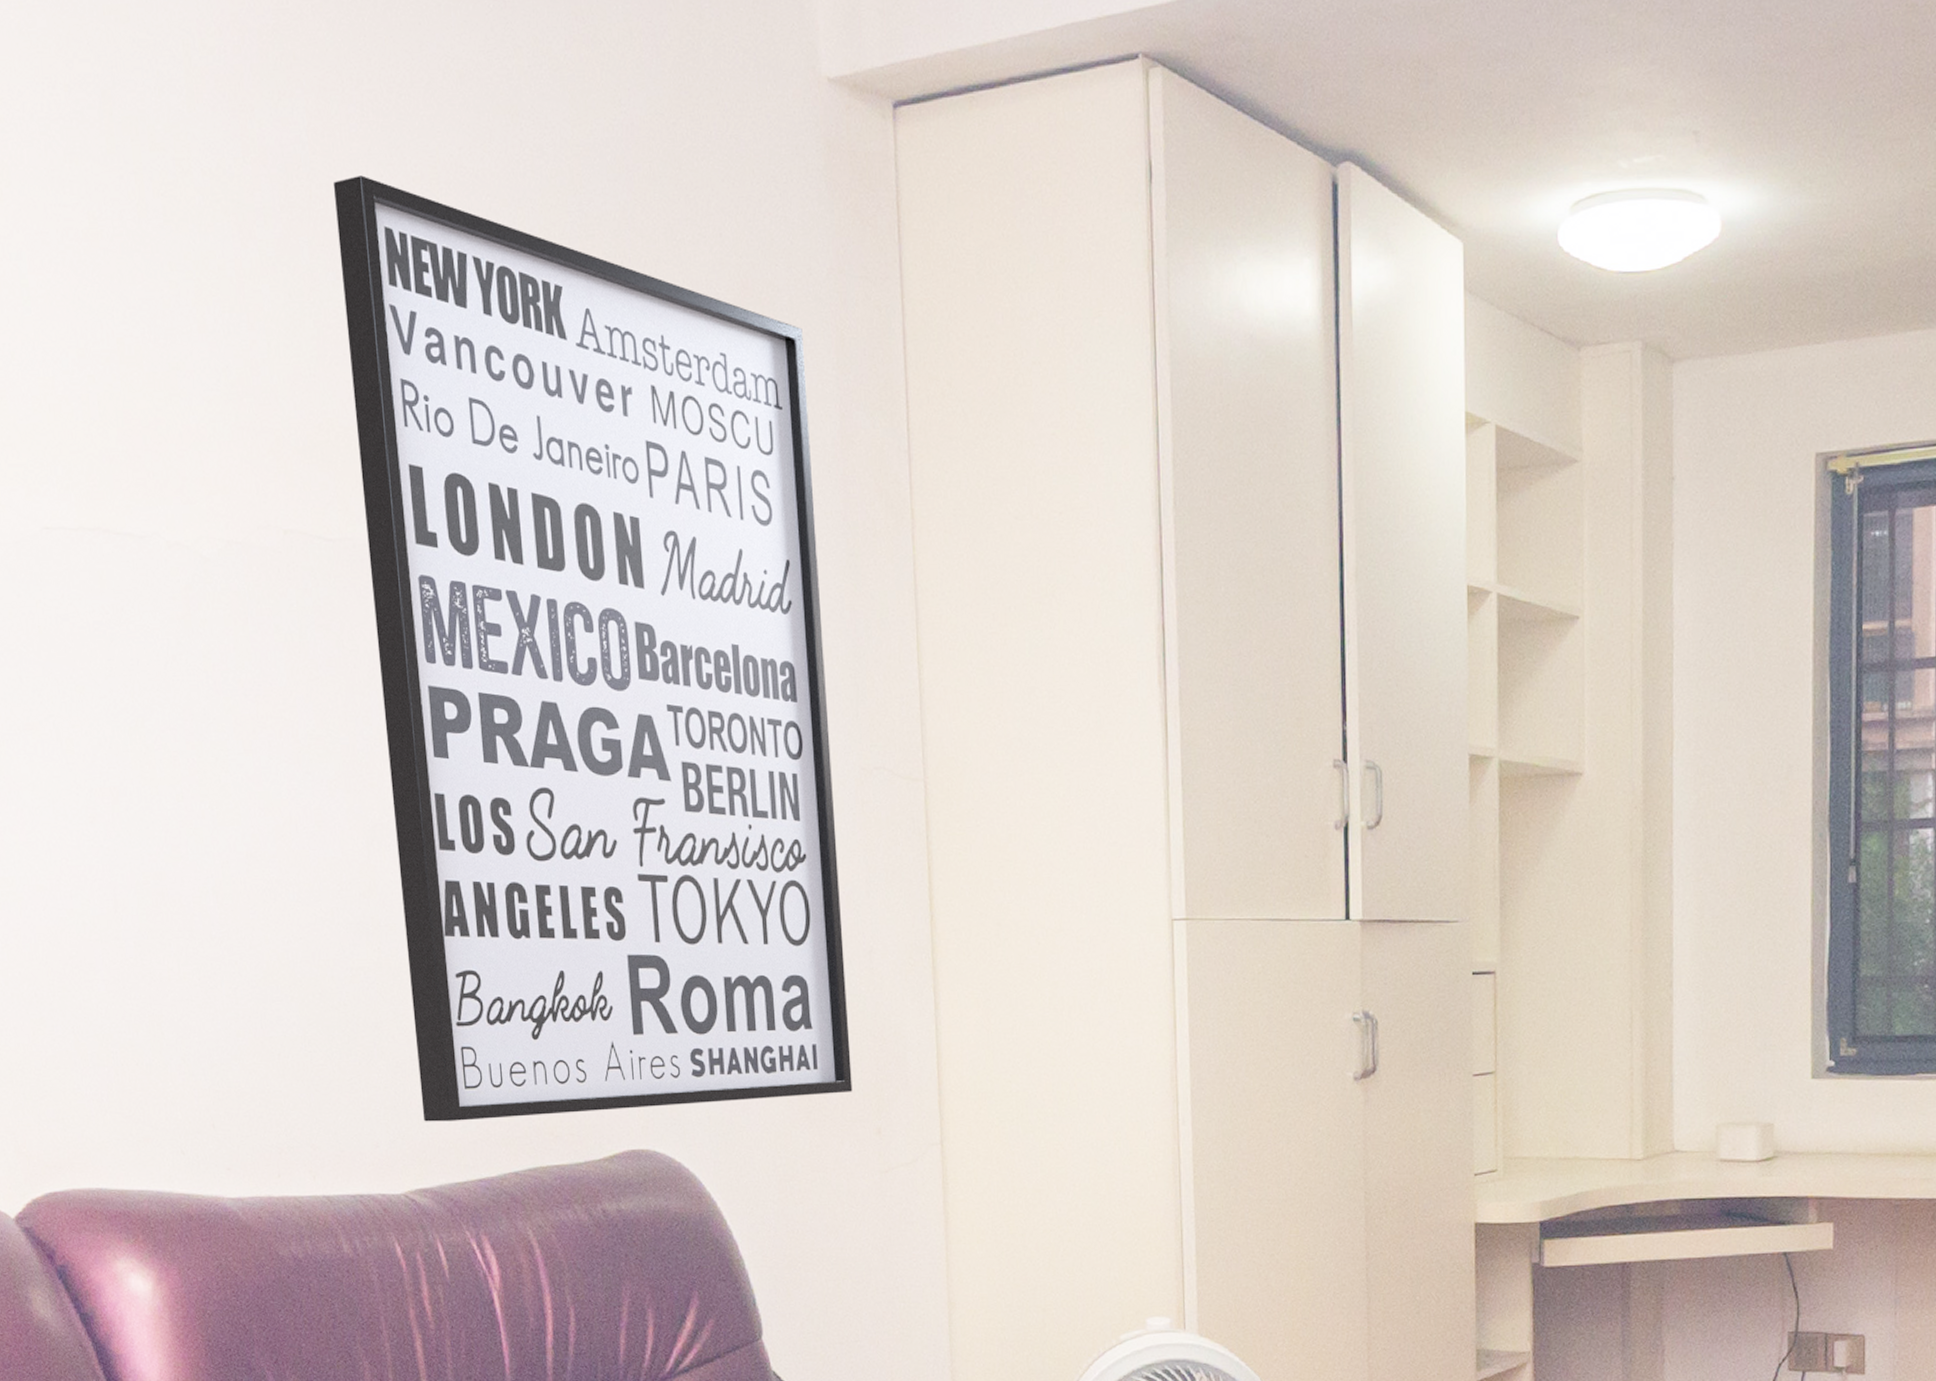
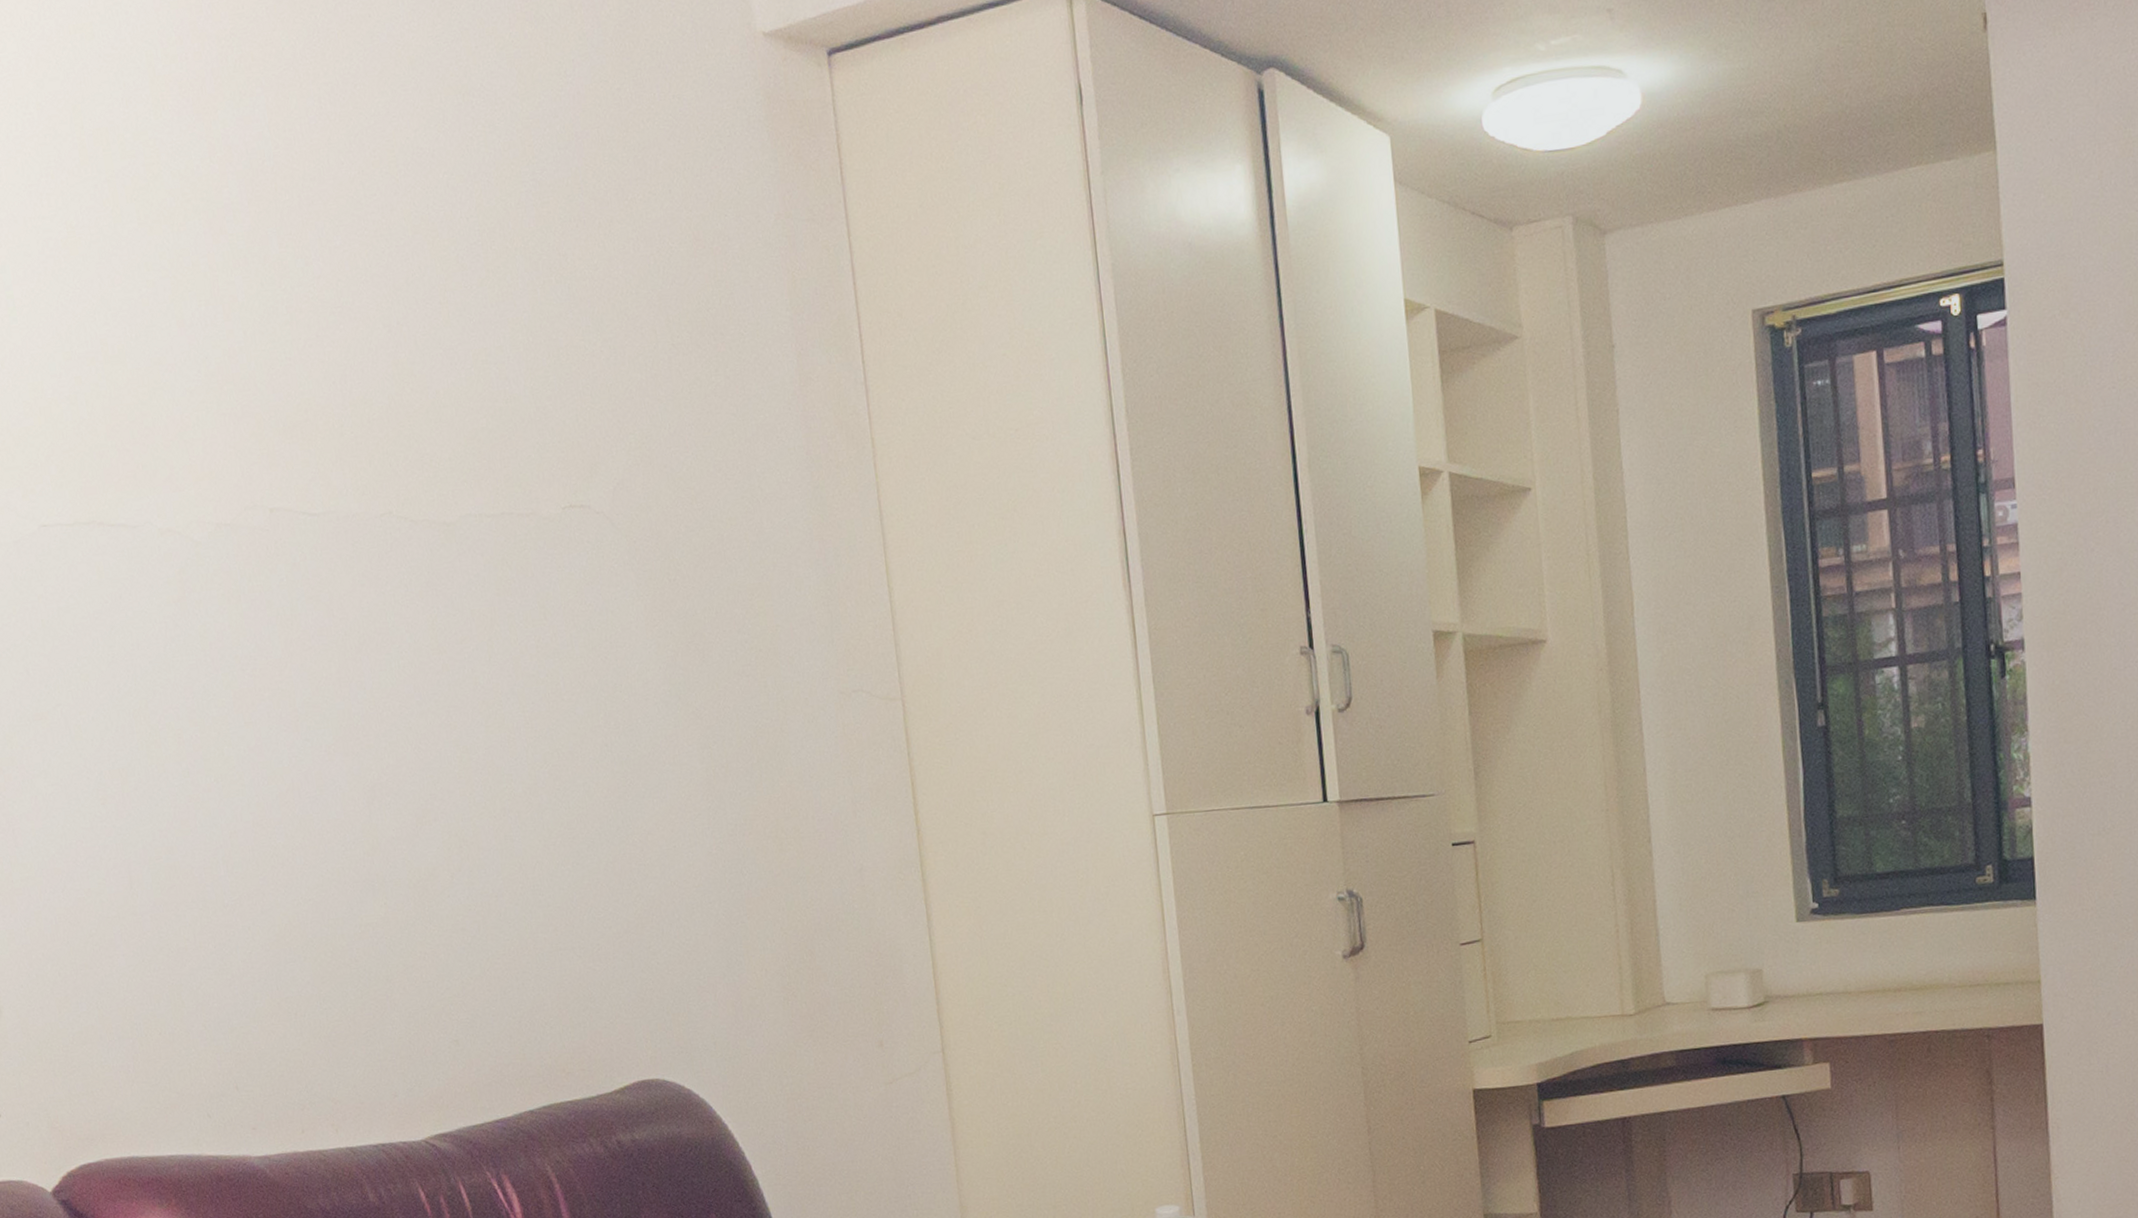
wall art: present [333,175,853,1122] -> none [296,164,853,1069]

